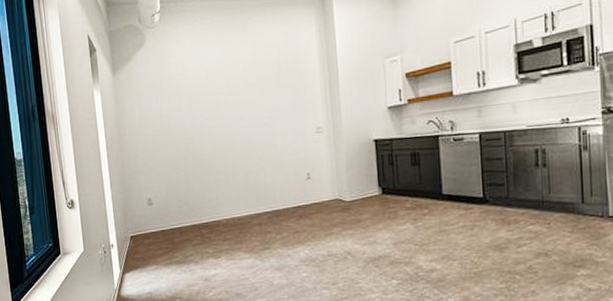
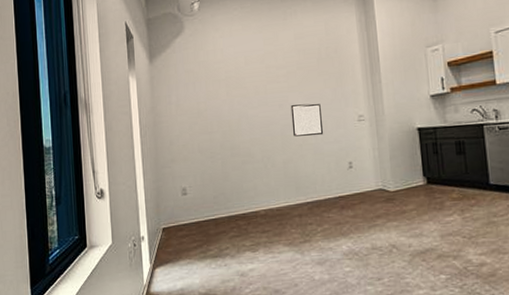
wall art: none [250,116,283,149] -> present [290,103,324,137]

